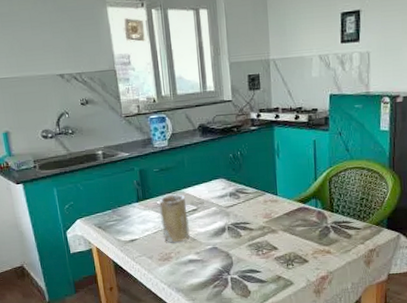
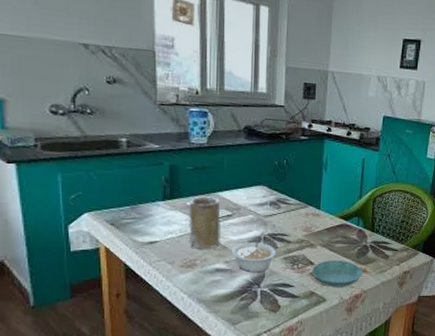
legume: none [200,227,241,262] -> present [232,237,276,273]
saucer: none [277,243,327,270] -> present [312,260,363,287]

